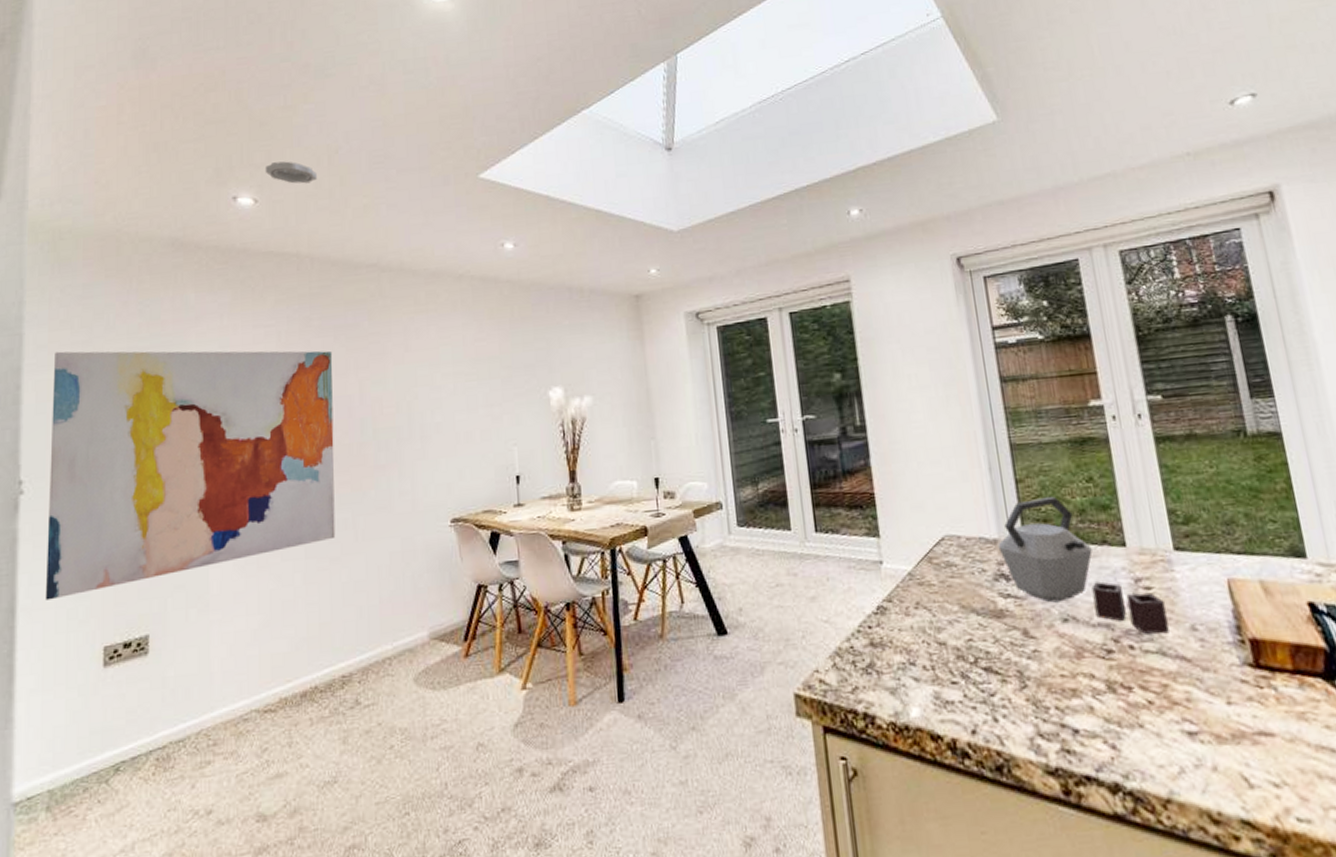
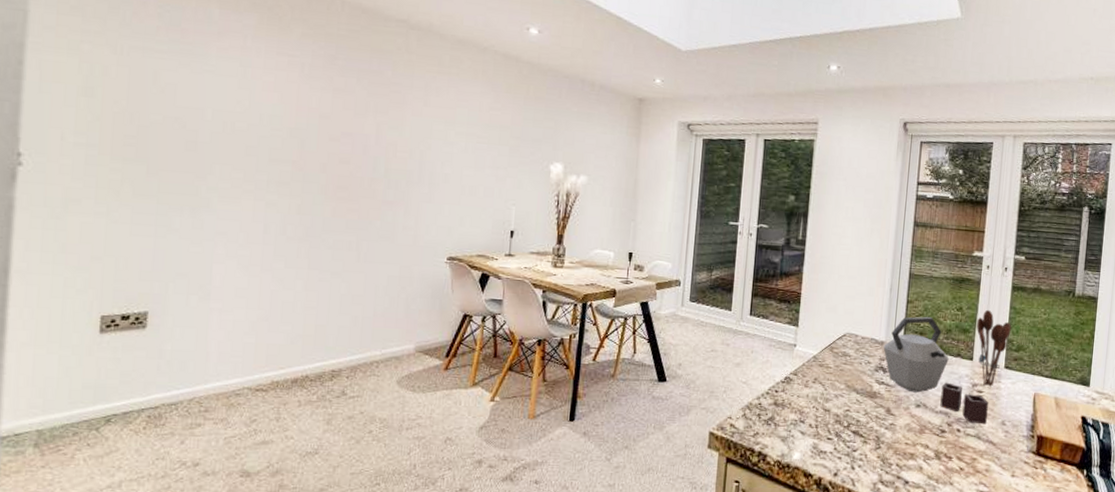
wall art: present [45,350,336,601] -> none [41,35,354,267]
utensil holder: none [1117,473,1170,581] -> present [976,309,1012,388]

